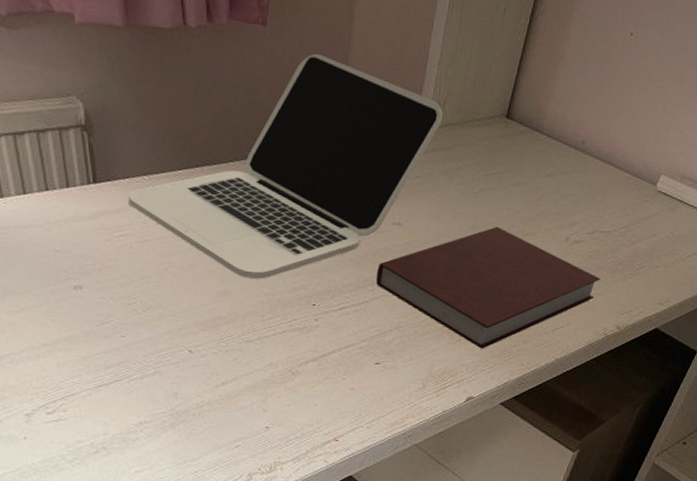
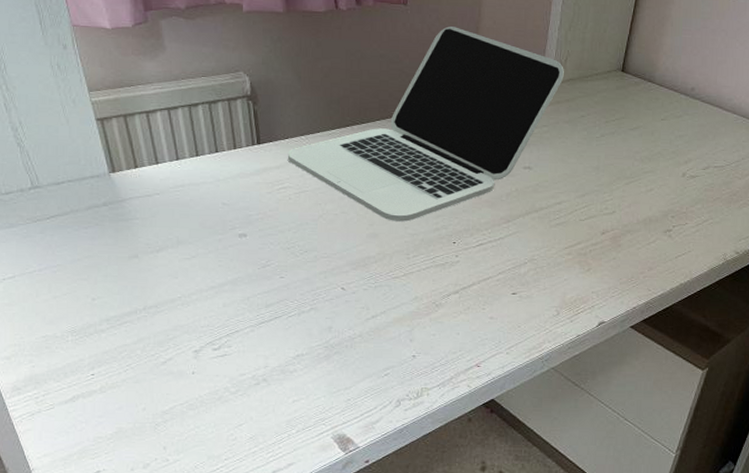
notebook: present [375,226,601,349] -> none [510,166,718,277]

